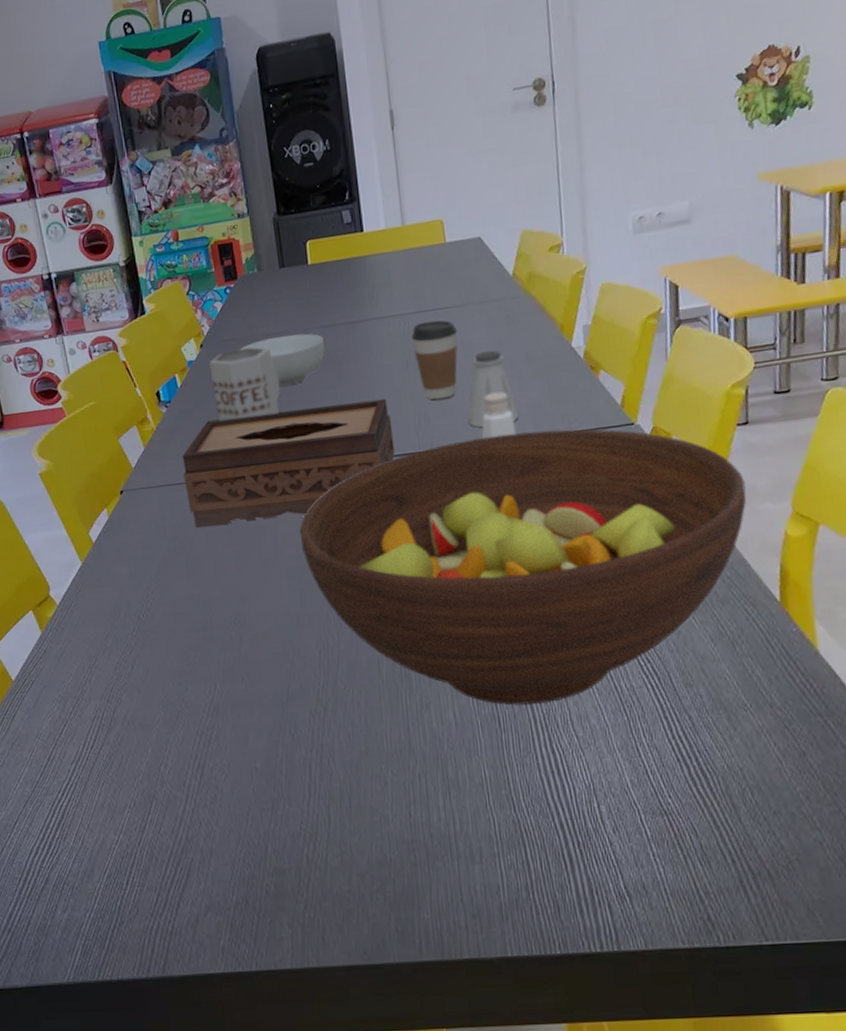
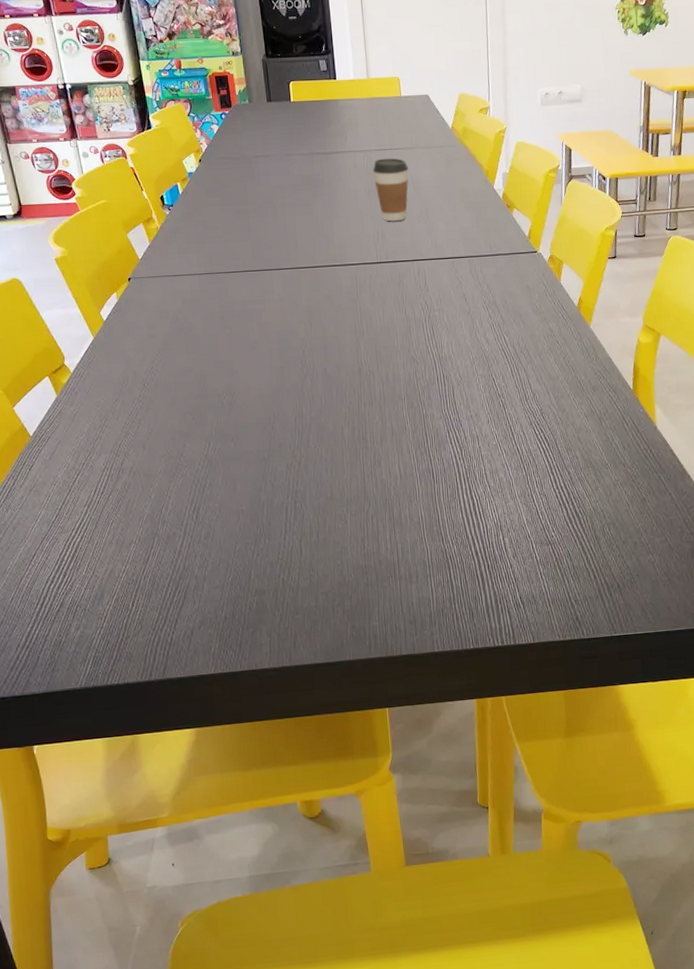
tissue box: present [182,398,395,528] -> none [182,217,358,313]
mug: present [209,347,280,421] -> none [207,165,266,225]
cereal bowl: present [239,333,325,387] -> none [232,158,304,200]
fruit bowl: present [299,429,747,706] -> none [280,252,613,463]
saltshaker: present [468,350,520,428] -> none [415,186,454,247]
pepper shaker: present [481,391,517,439] -> none [425,219,452,256]

